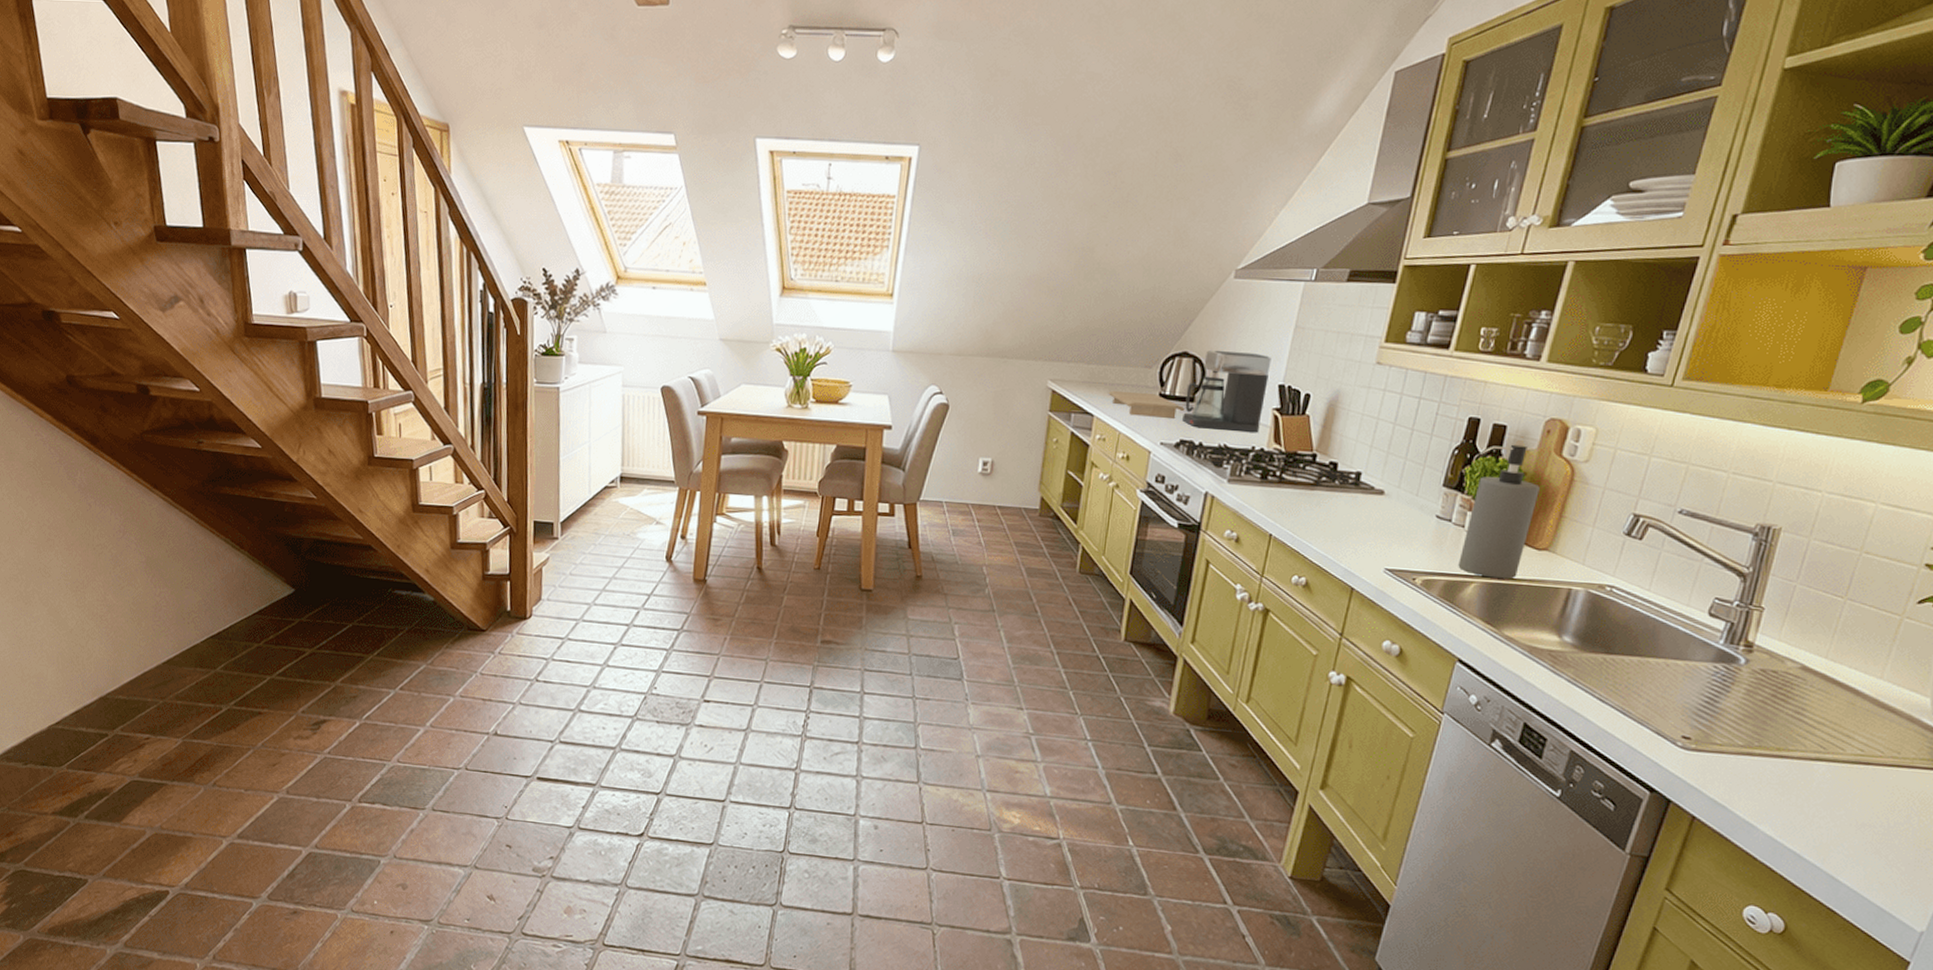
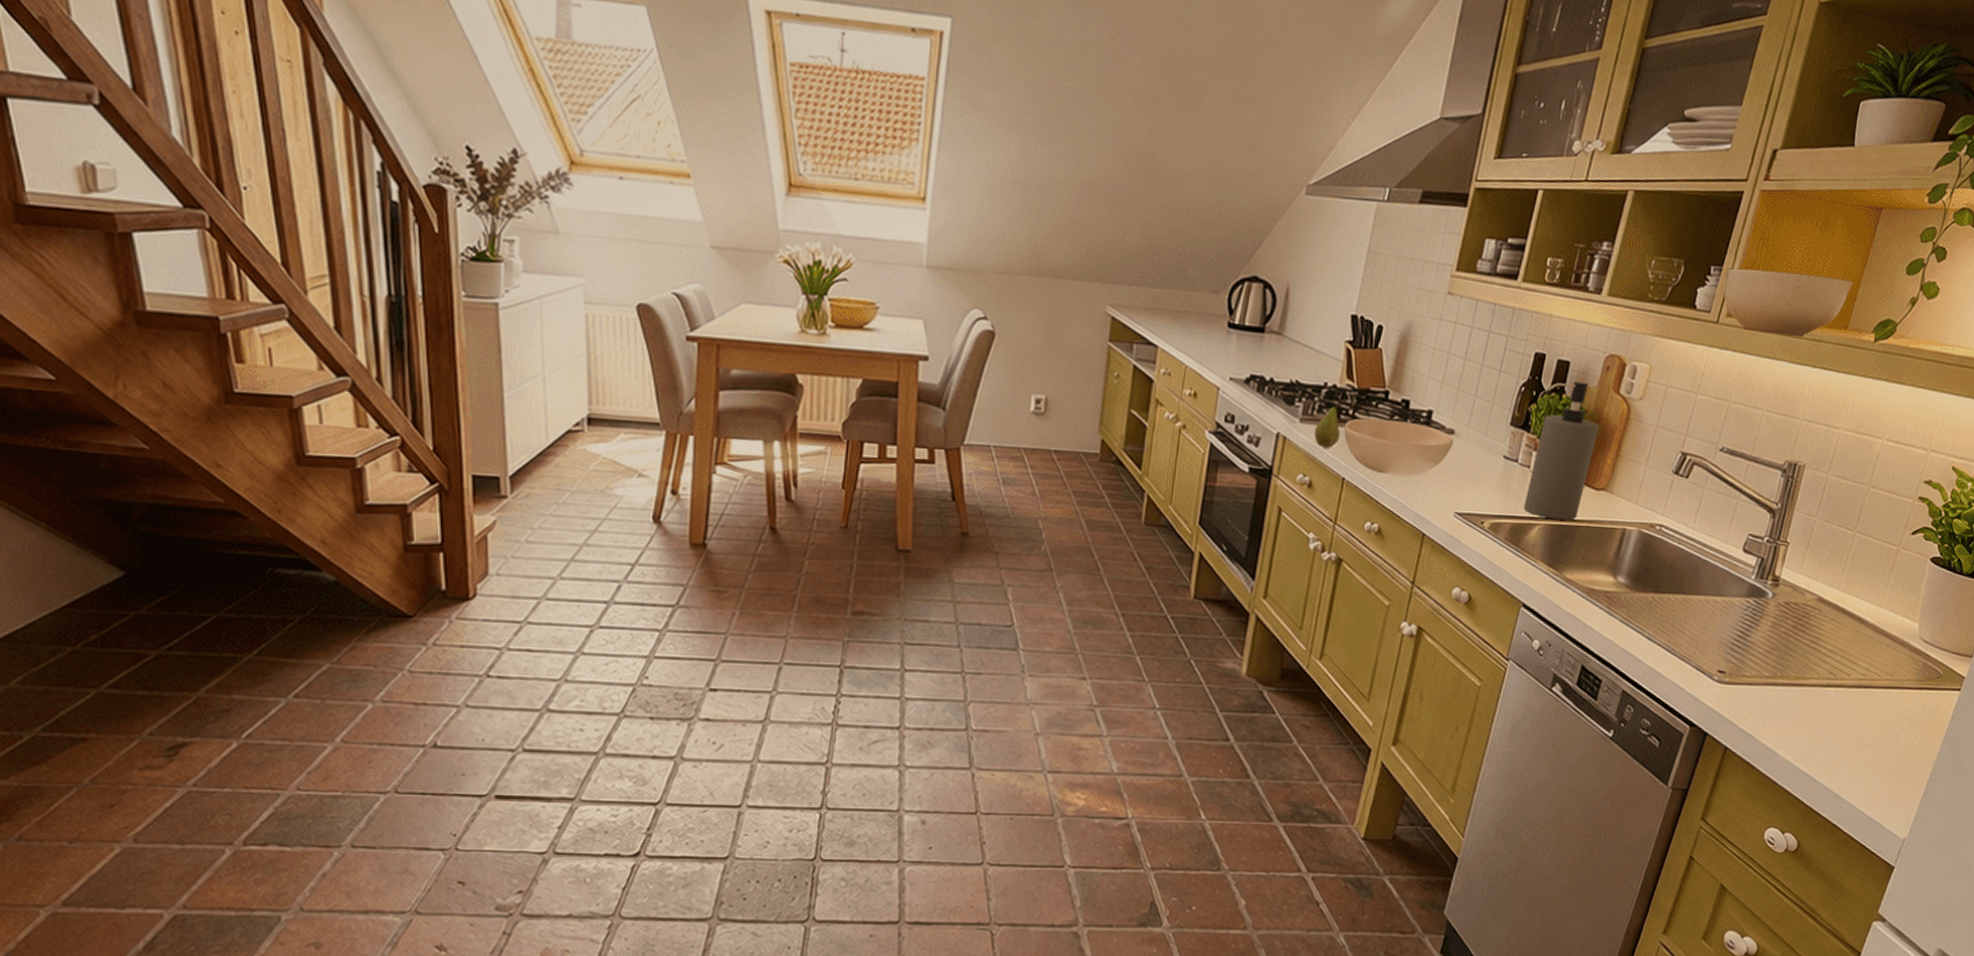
cutting board: present [1108,390,1185,418] -> none [1173,318,1255,351]
coffee maker: present [1182,350,1271,433] -> none [1253,275,1344,368]
fruit: none [1241,465,1269,507] -> present [1314,403,1342,448]
bowl: none [1271,478,1384,535] -> present [1344,417,1454,477]
bowl: none [1679,332,1834,400] -> present [1724,268,1853,338]

